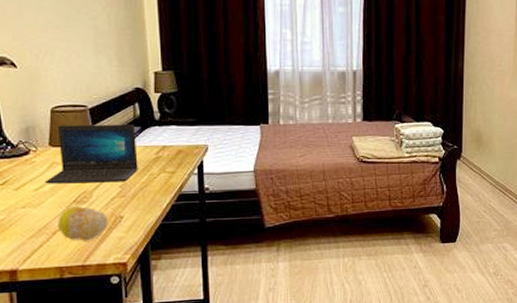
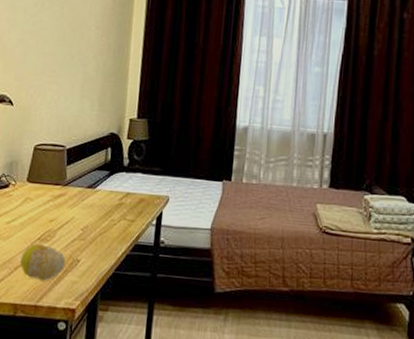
laptop: present [45,124,138,184] -> none [17,162,105,225]

